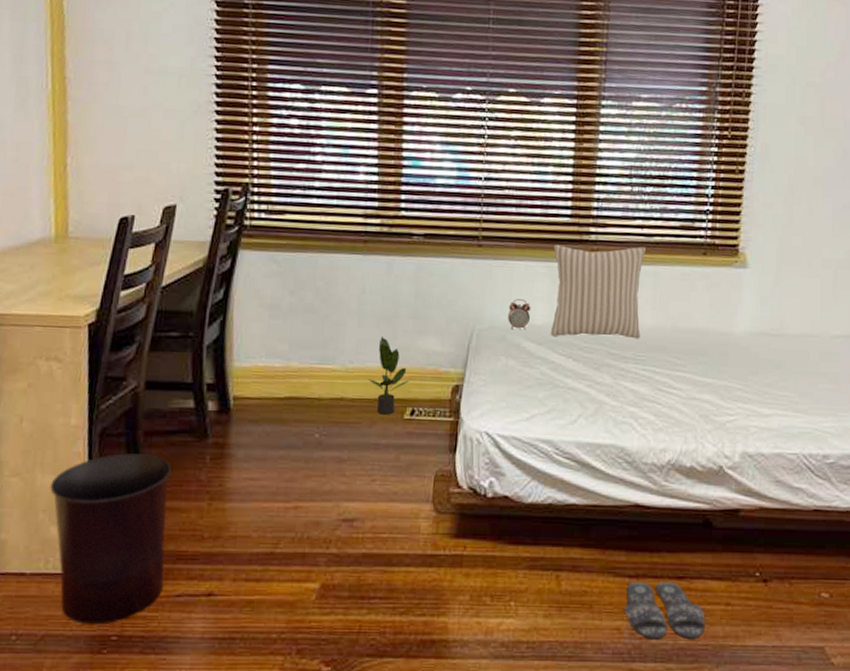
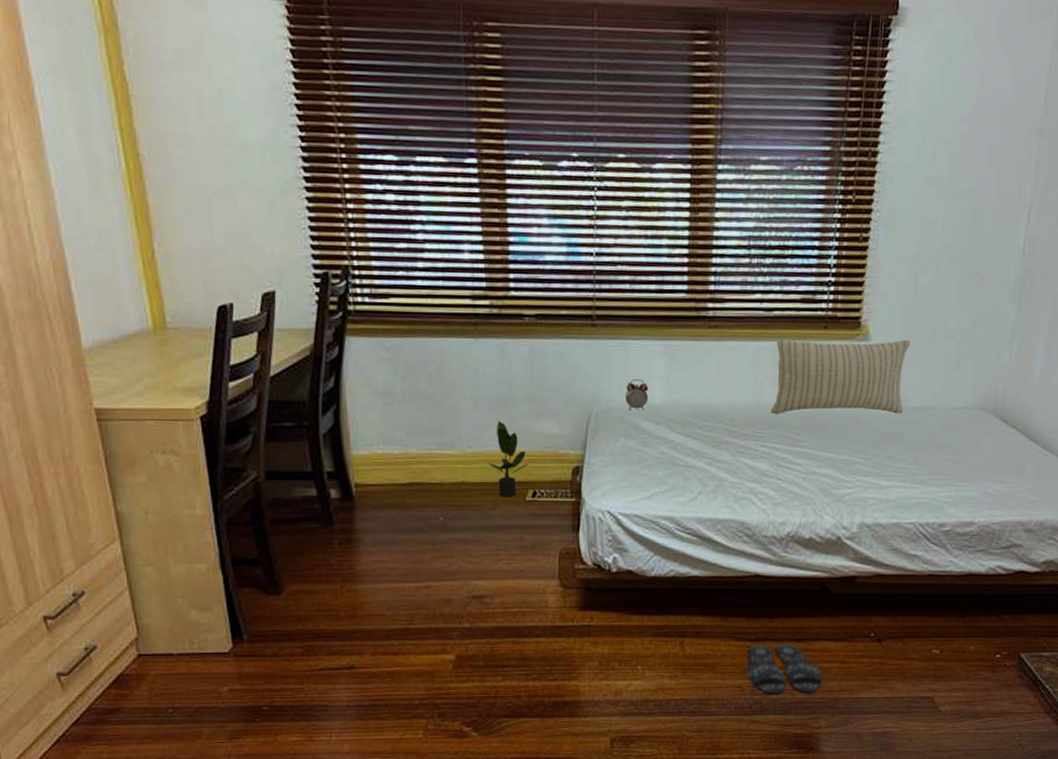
waste bin: present [50,453,172,624] -> none [185,541,307,697]
pillow: present [550,244,646,339] -> none [668,321,765,416]
pillow: none [651,263,788,341] -> present [770,339,911,414]

